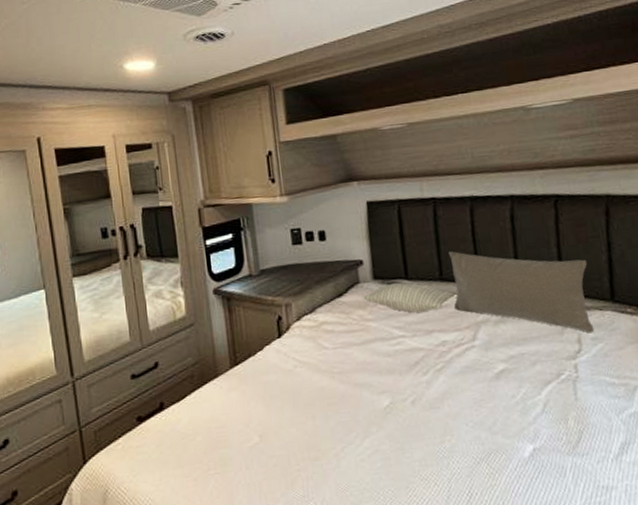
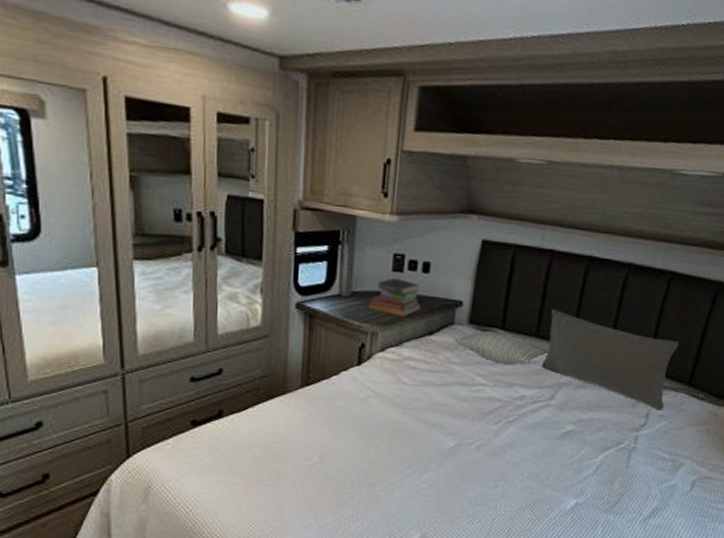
books: none [277,250,326,285] -> present [369,278,421,317]

